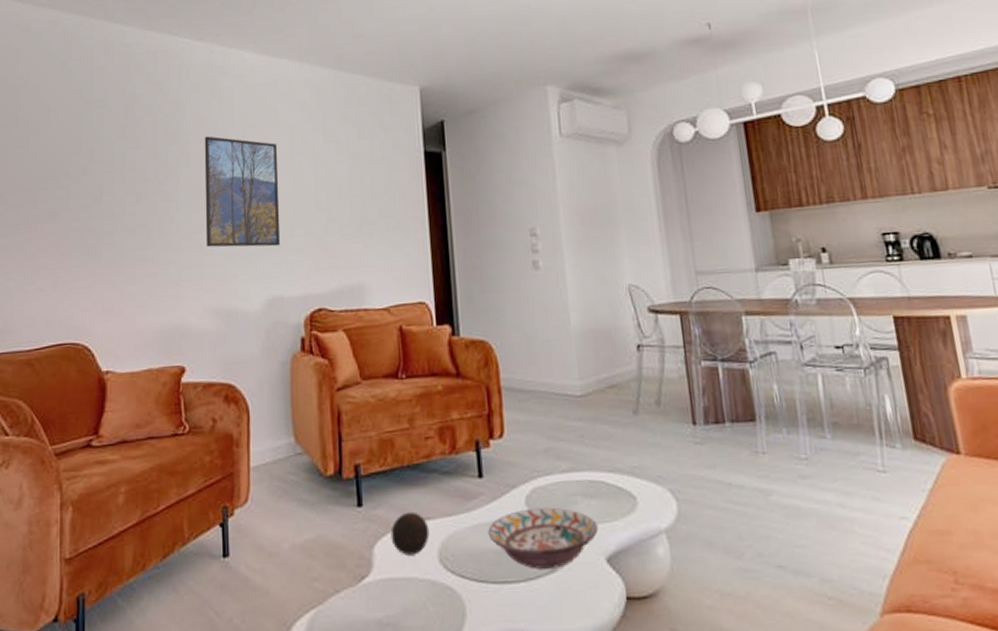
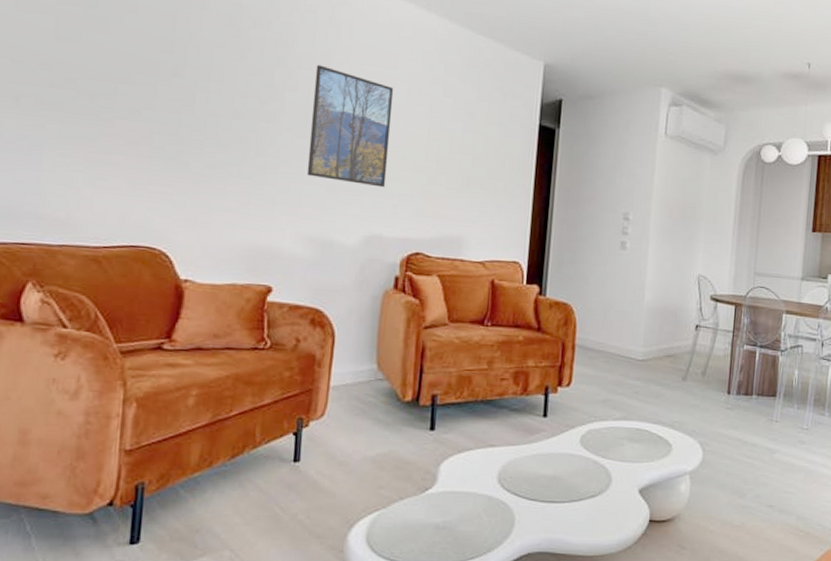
decorative ball: present [390,511,430,555] -> none [457,438,493,474]
decorative bowl: present [488,507,598,569] -> none [544,446,637,494]

